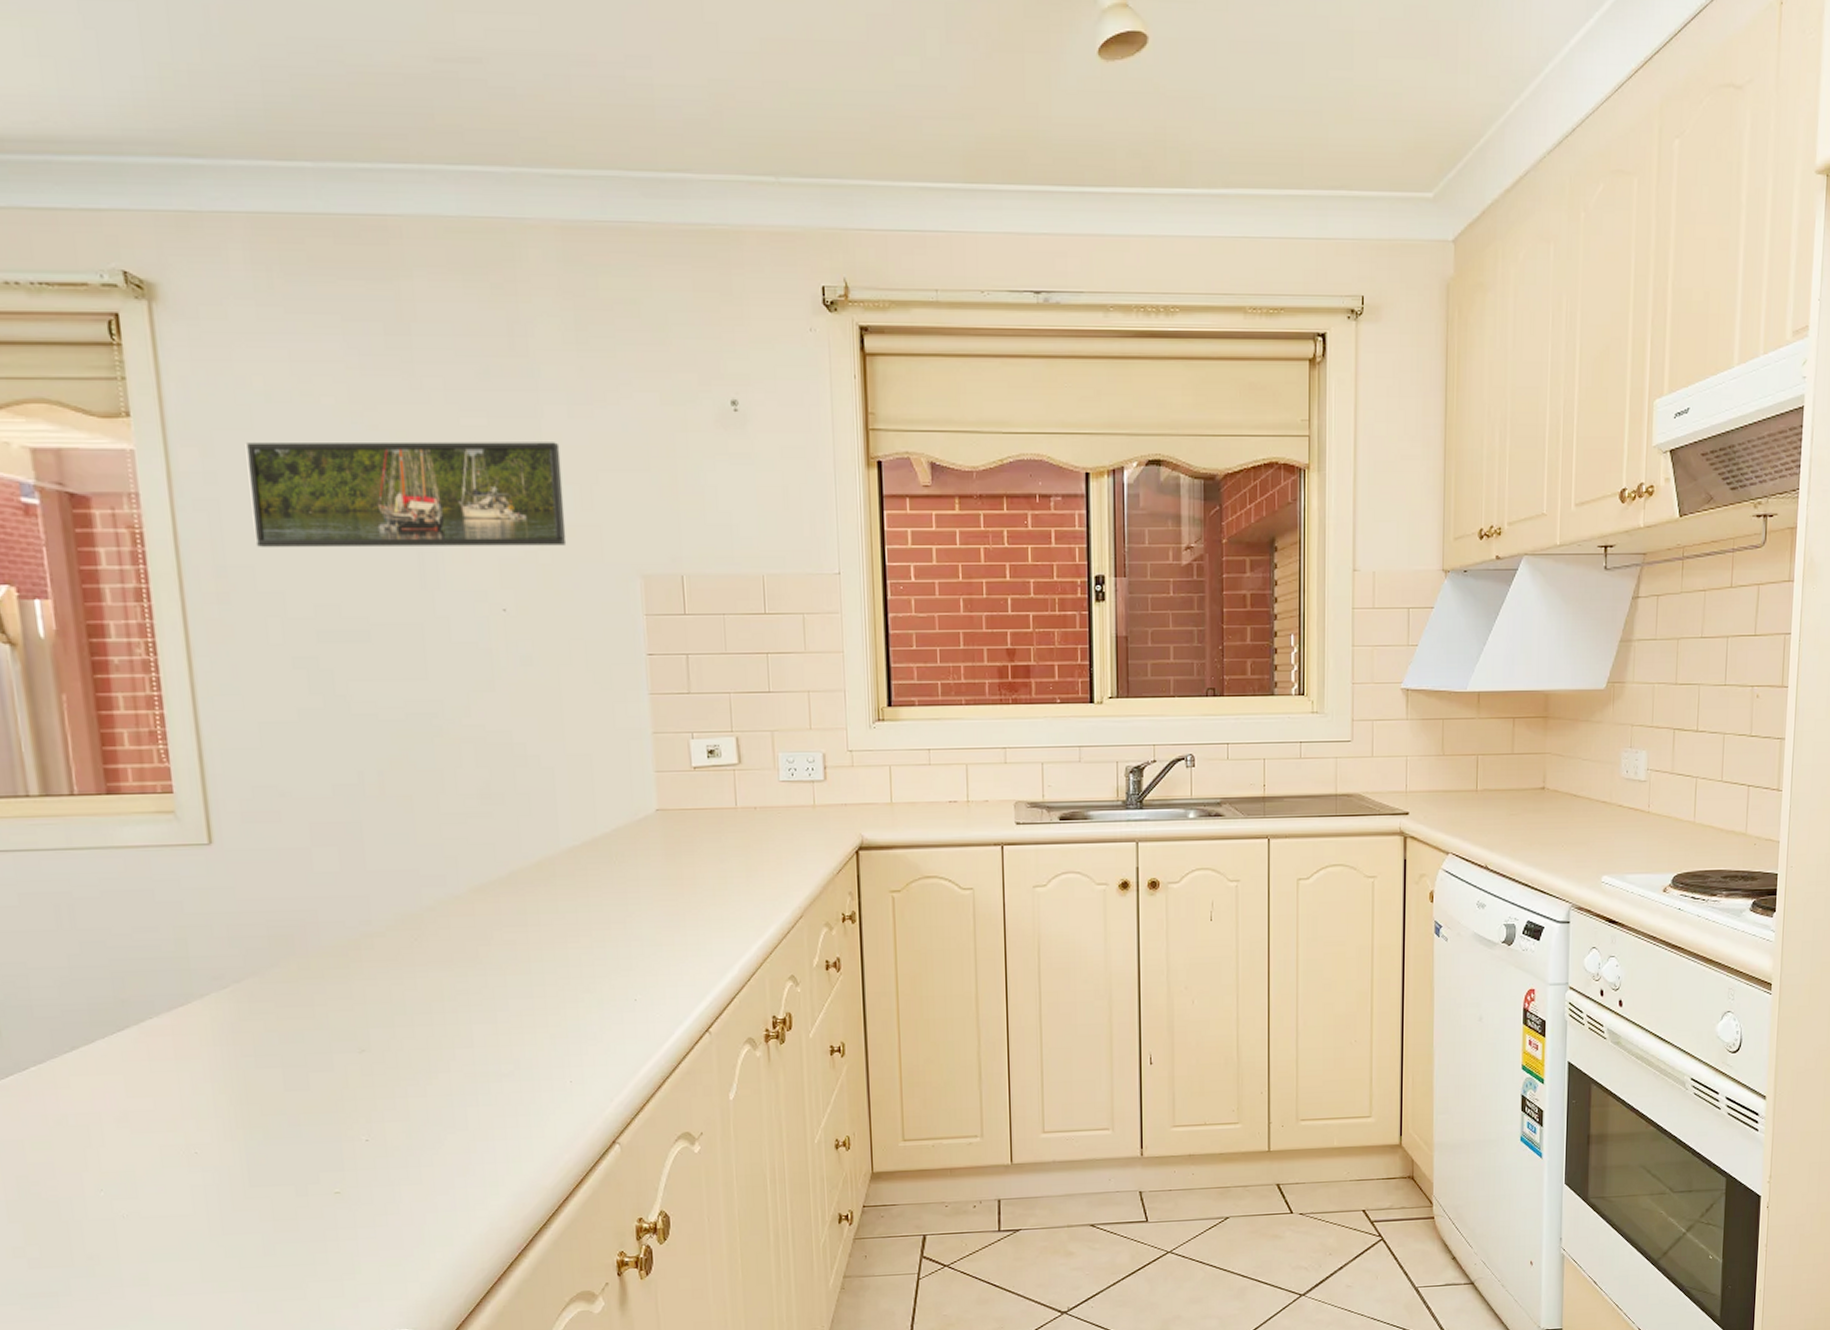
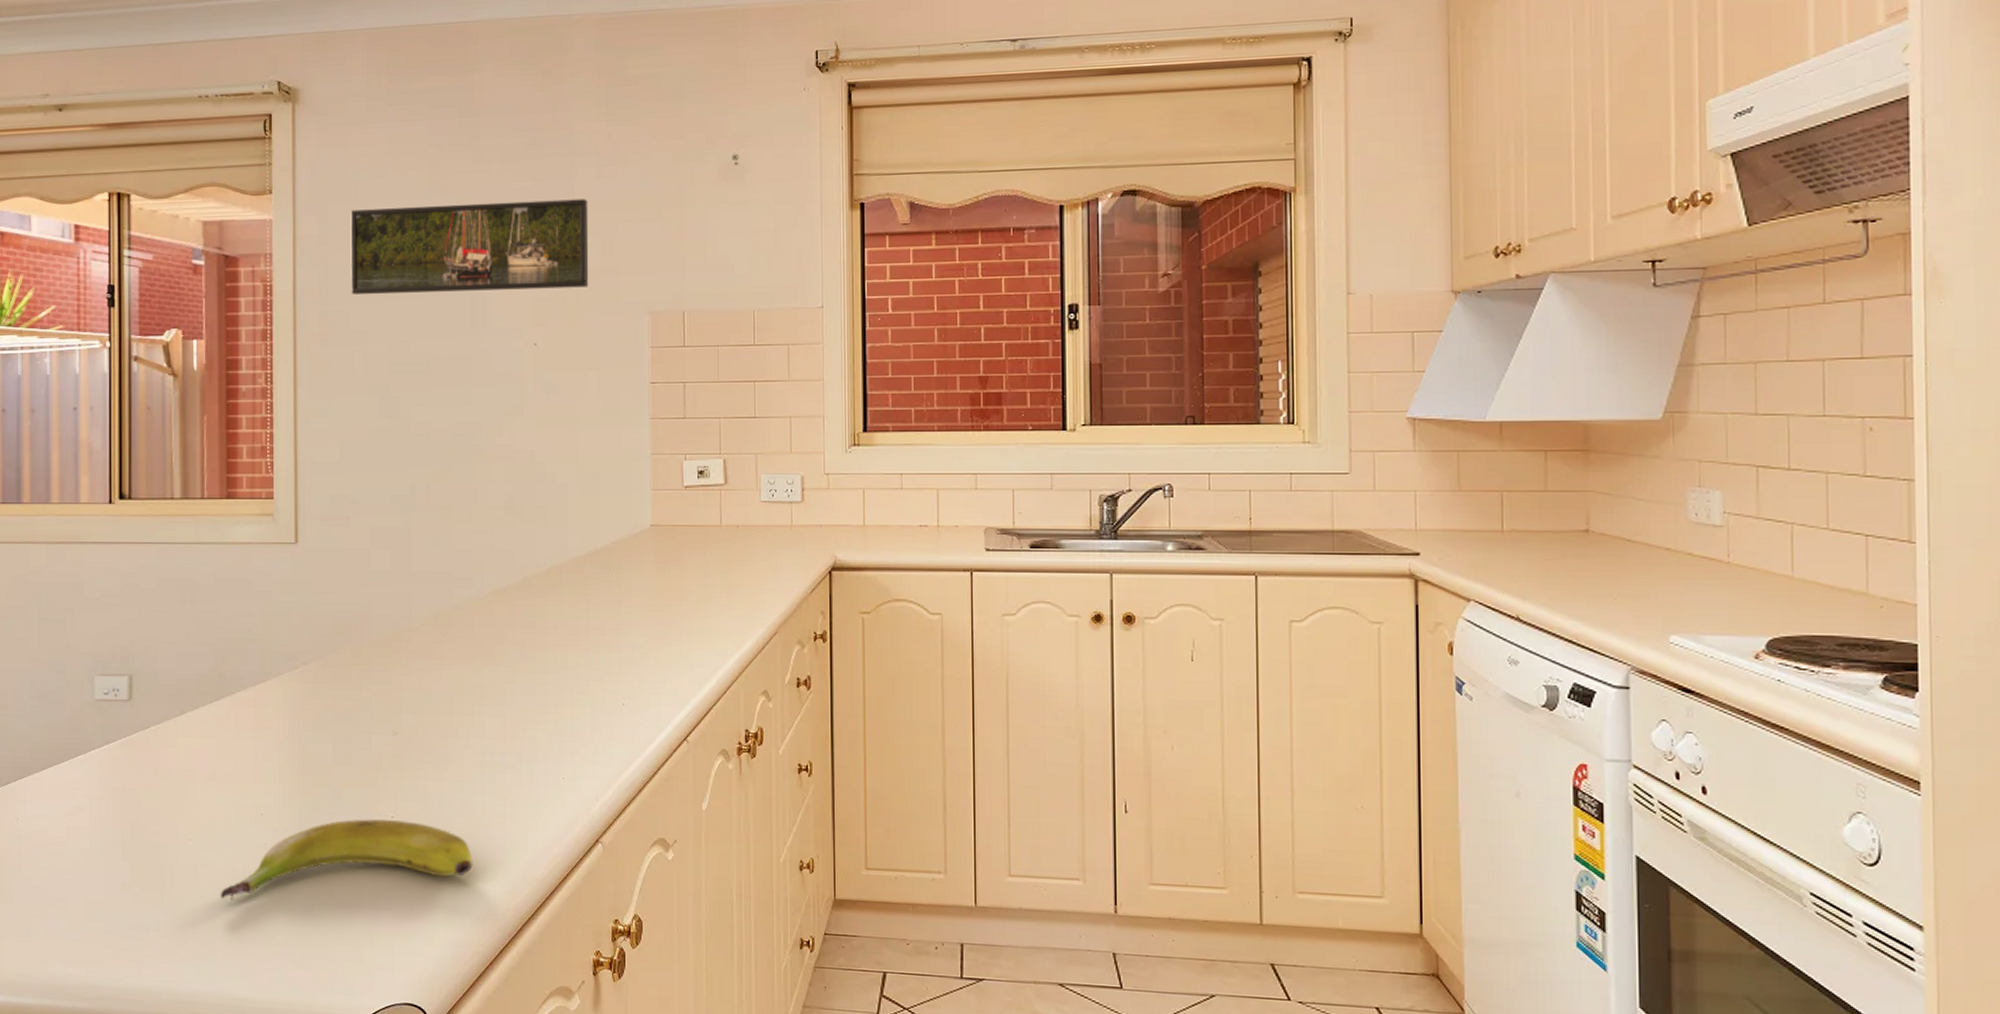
banana: none [149,1143,470,1251] -> present [220,819,473,900]

